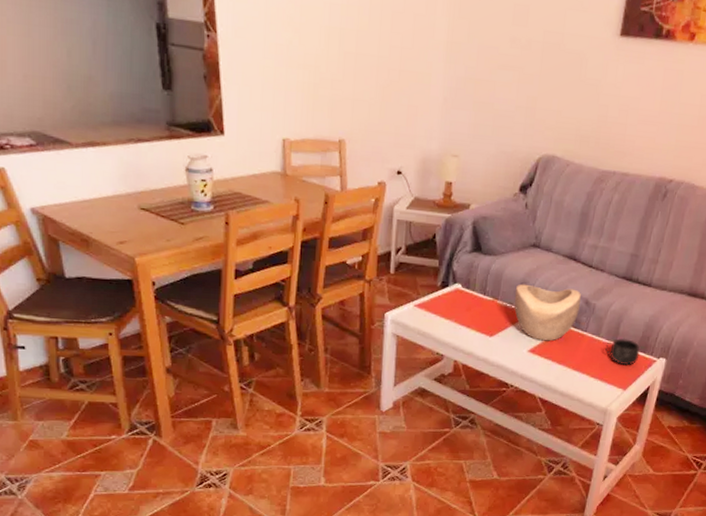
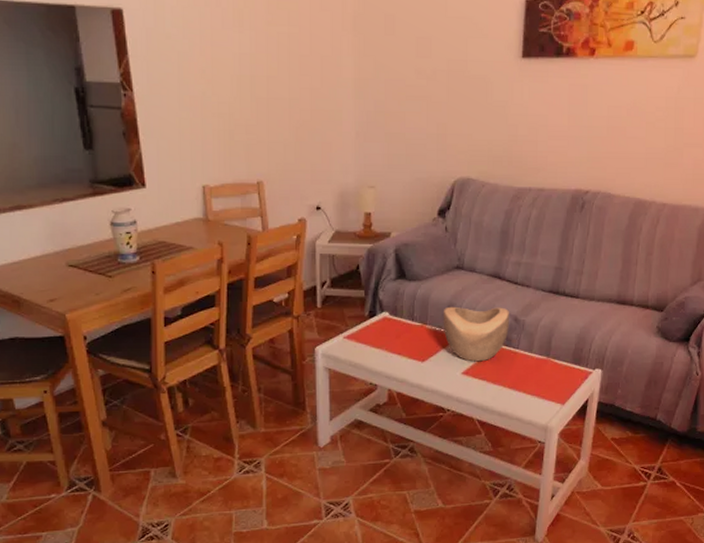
mug: present [605,338,640,365] -> none [539,353,575,379]

